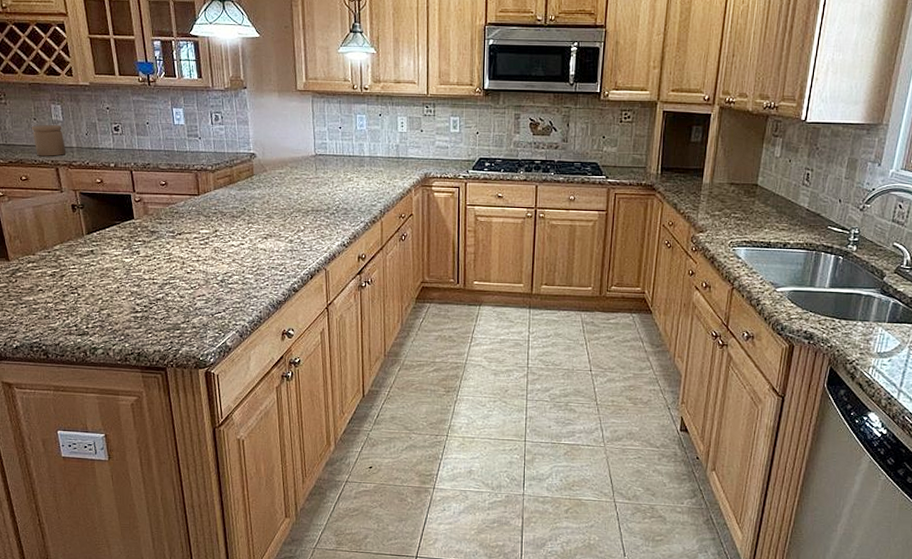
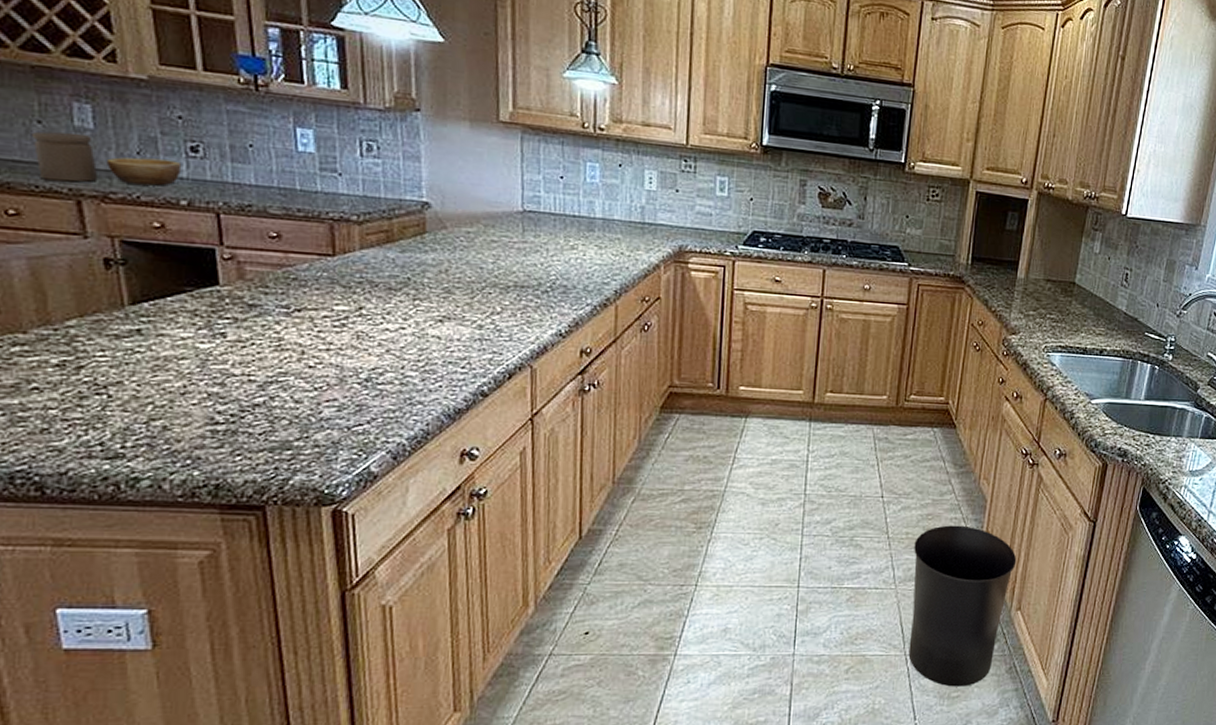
bowl: none [70,137,110,156] -> present [106,157,182,186]
waste bin: none [617,395,710,532] -> present [908,525,1017,687]

